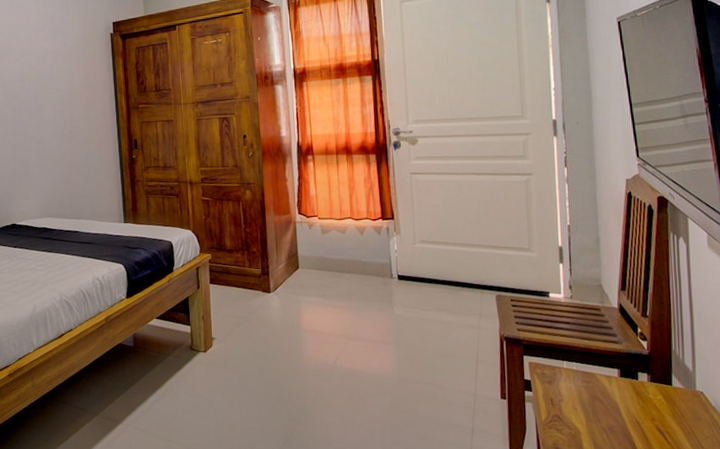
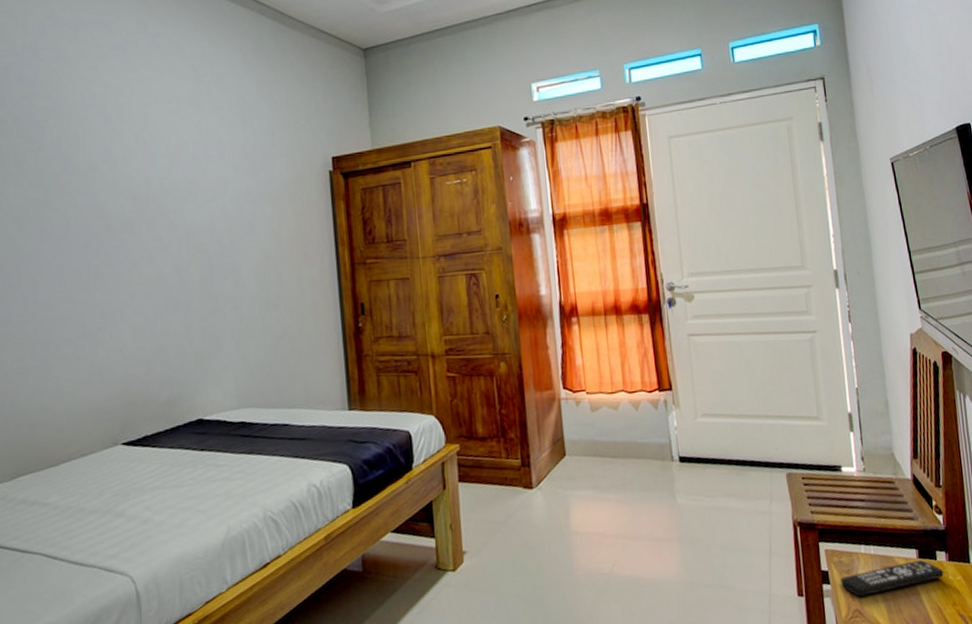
remote control: none [542,378,645,404] -> present [840,559,944,597]

